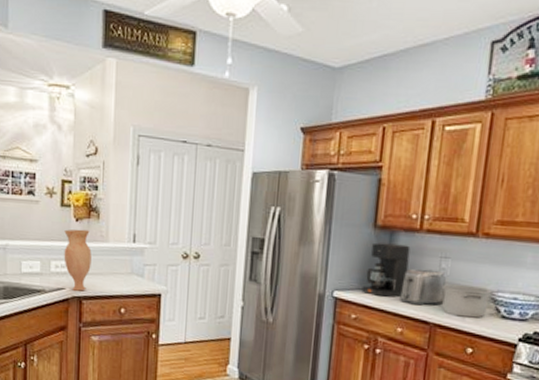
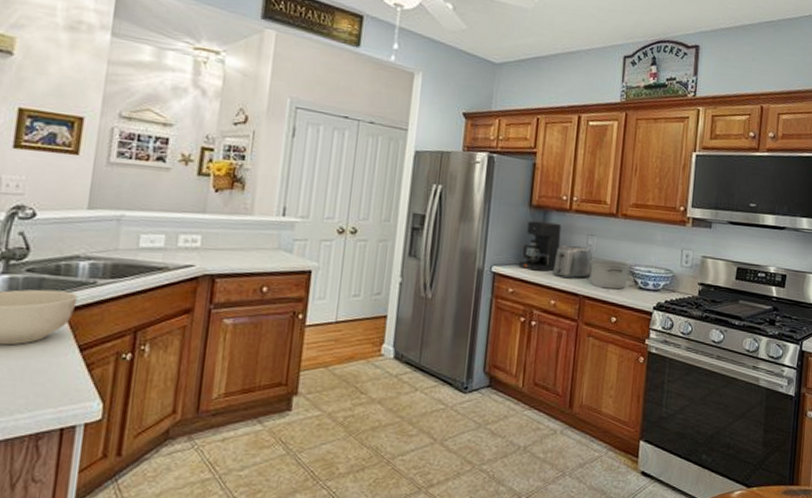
vase: present [64,229,92,291] -> none [196,200,232,269]

